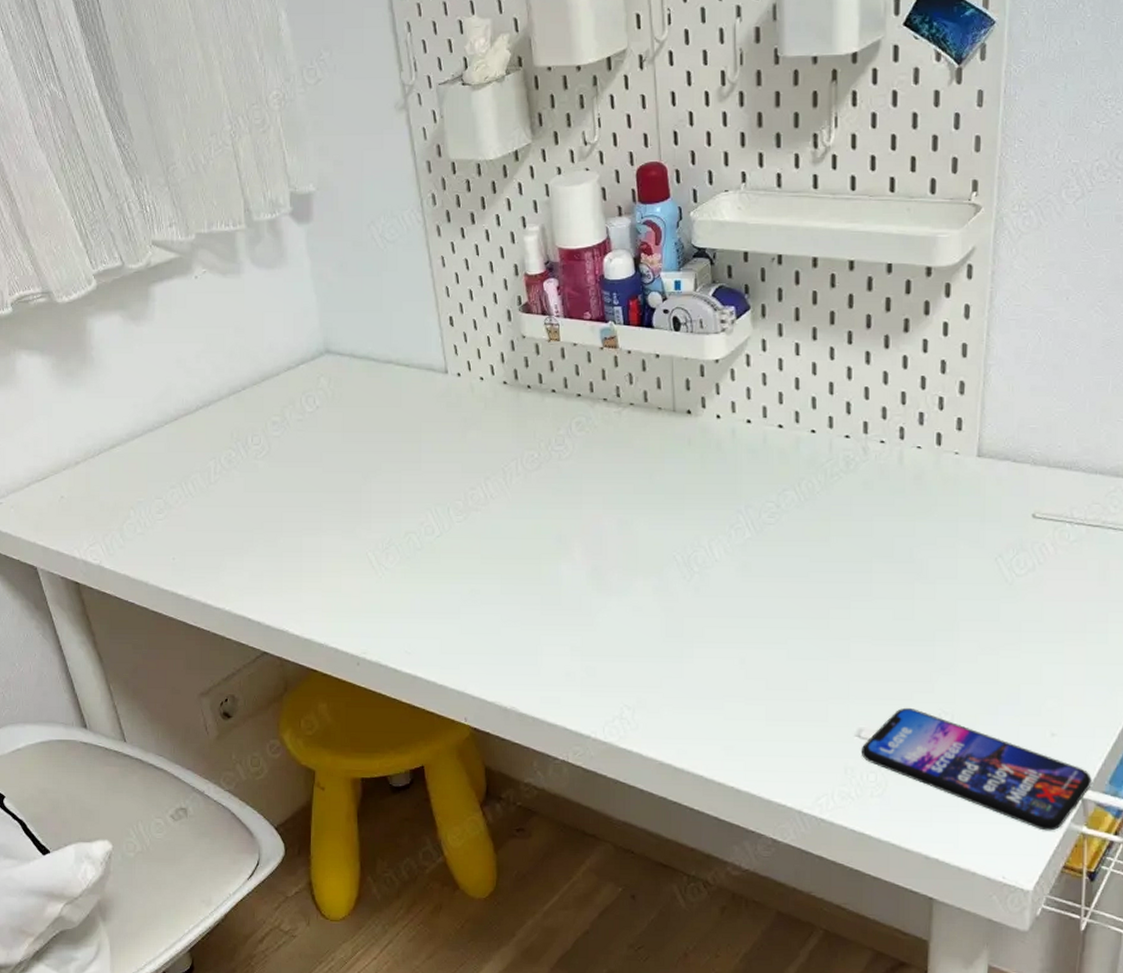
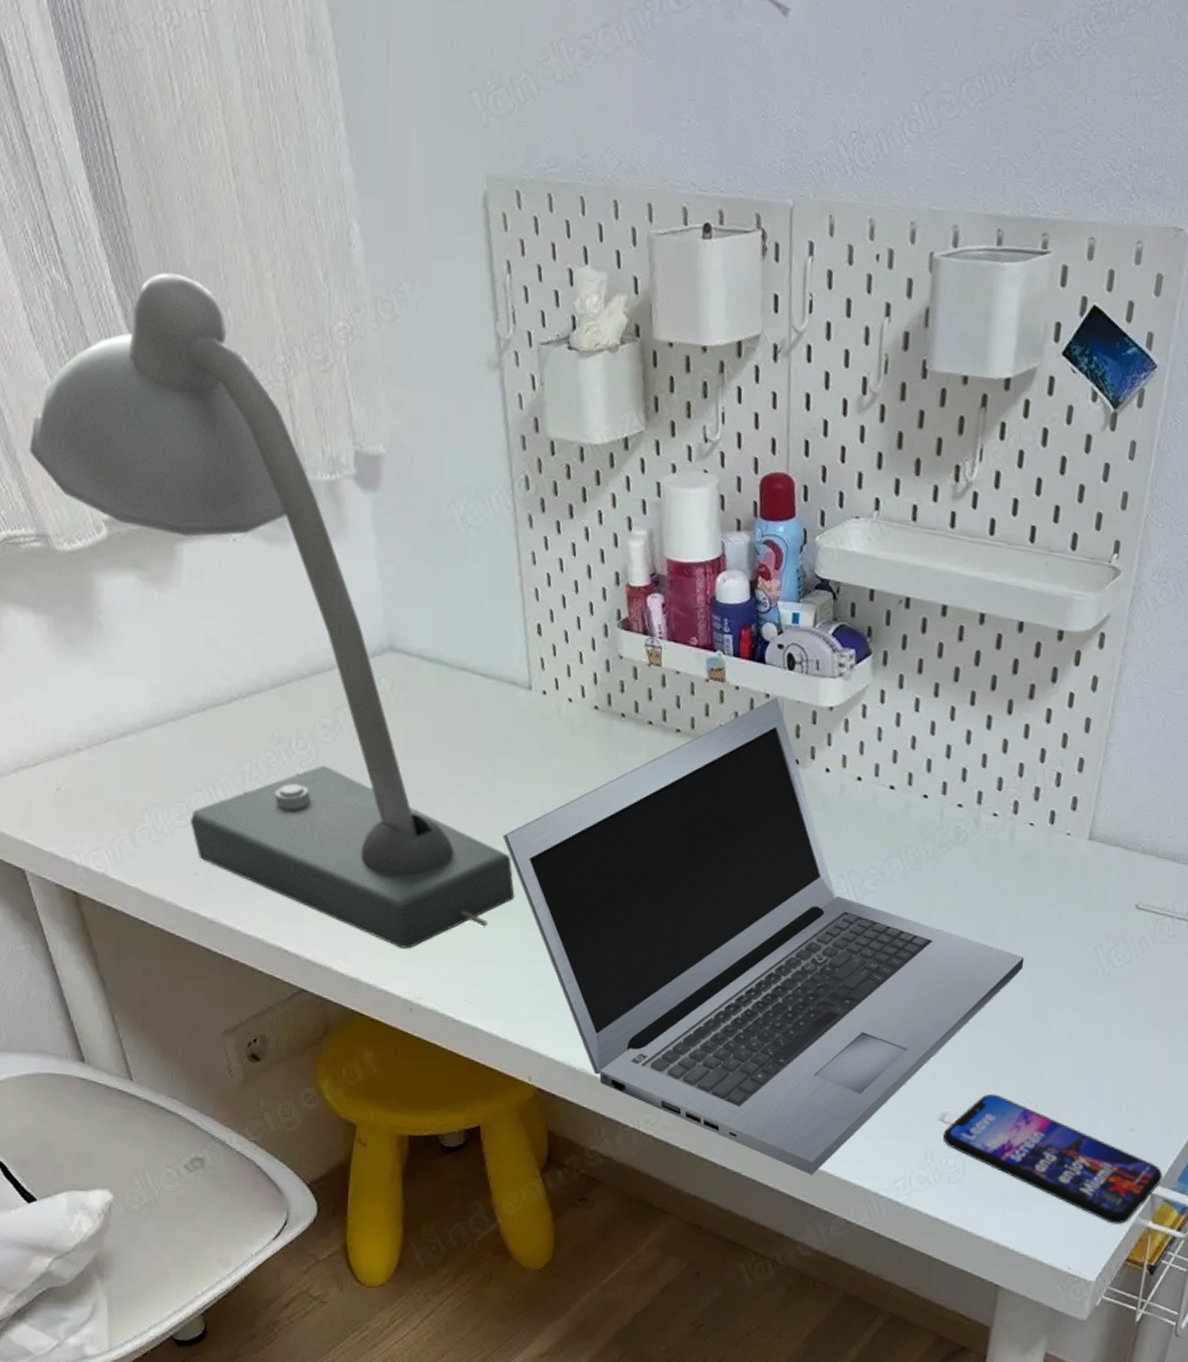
desk lamp: none [36,73,443,609] -> present [29,272,515,949]
laptop: none [430,356,925,797] -> present [503,697,1025,1176]

